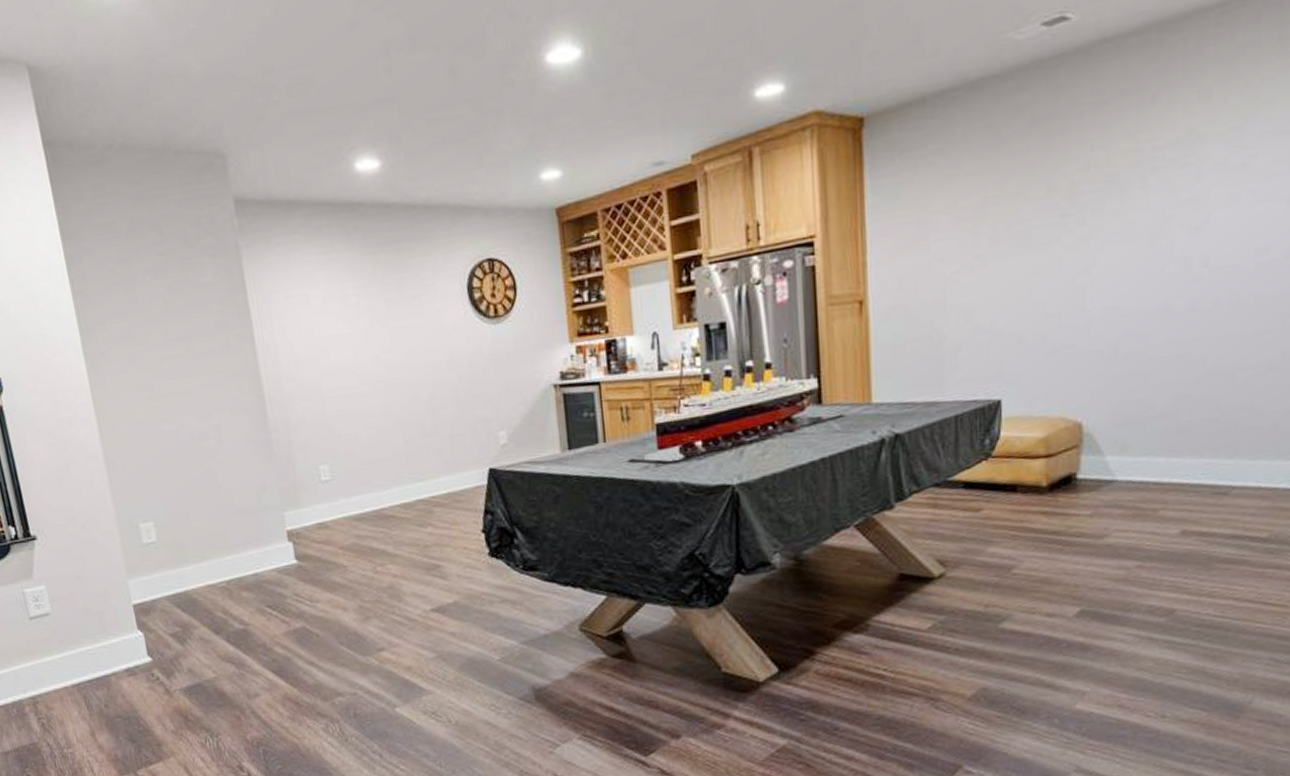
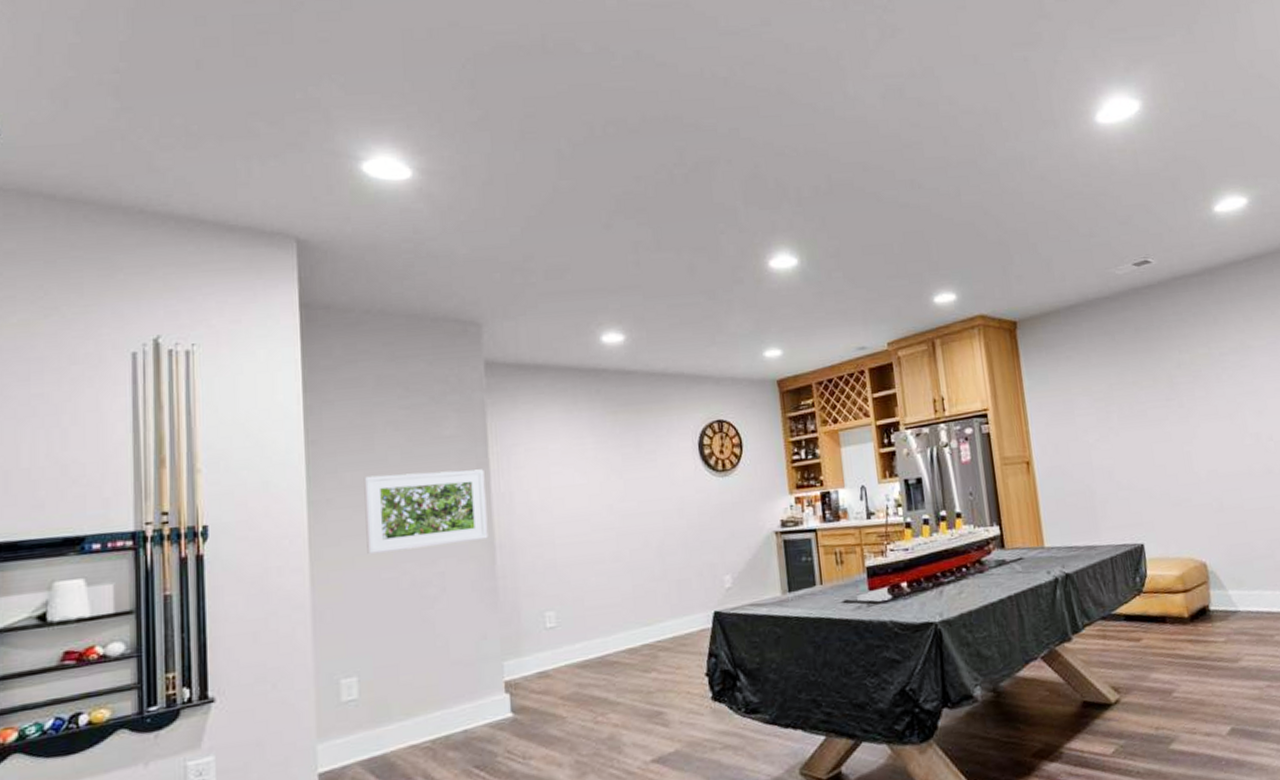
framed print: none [131,319,258,406] -> present [363,469,489,554]

